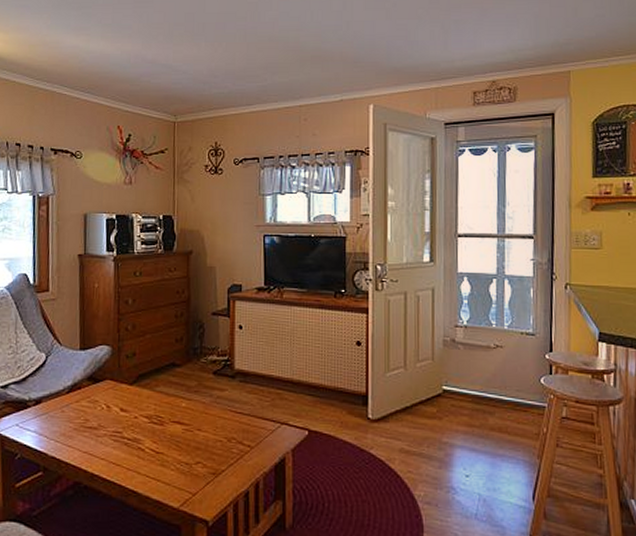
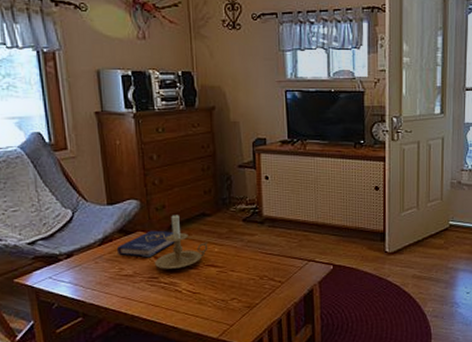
book: none [83,379,143,410] -> present [116,230,175,258]
candle holder: none [120,362,176,424] -> present [155,213,208,269]

